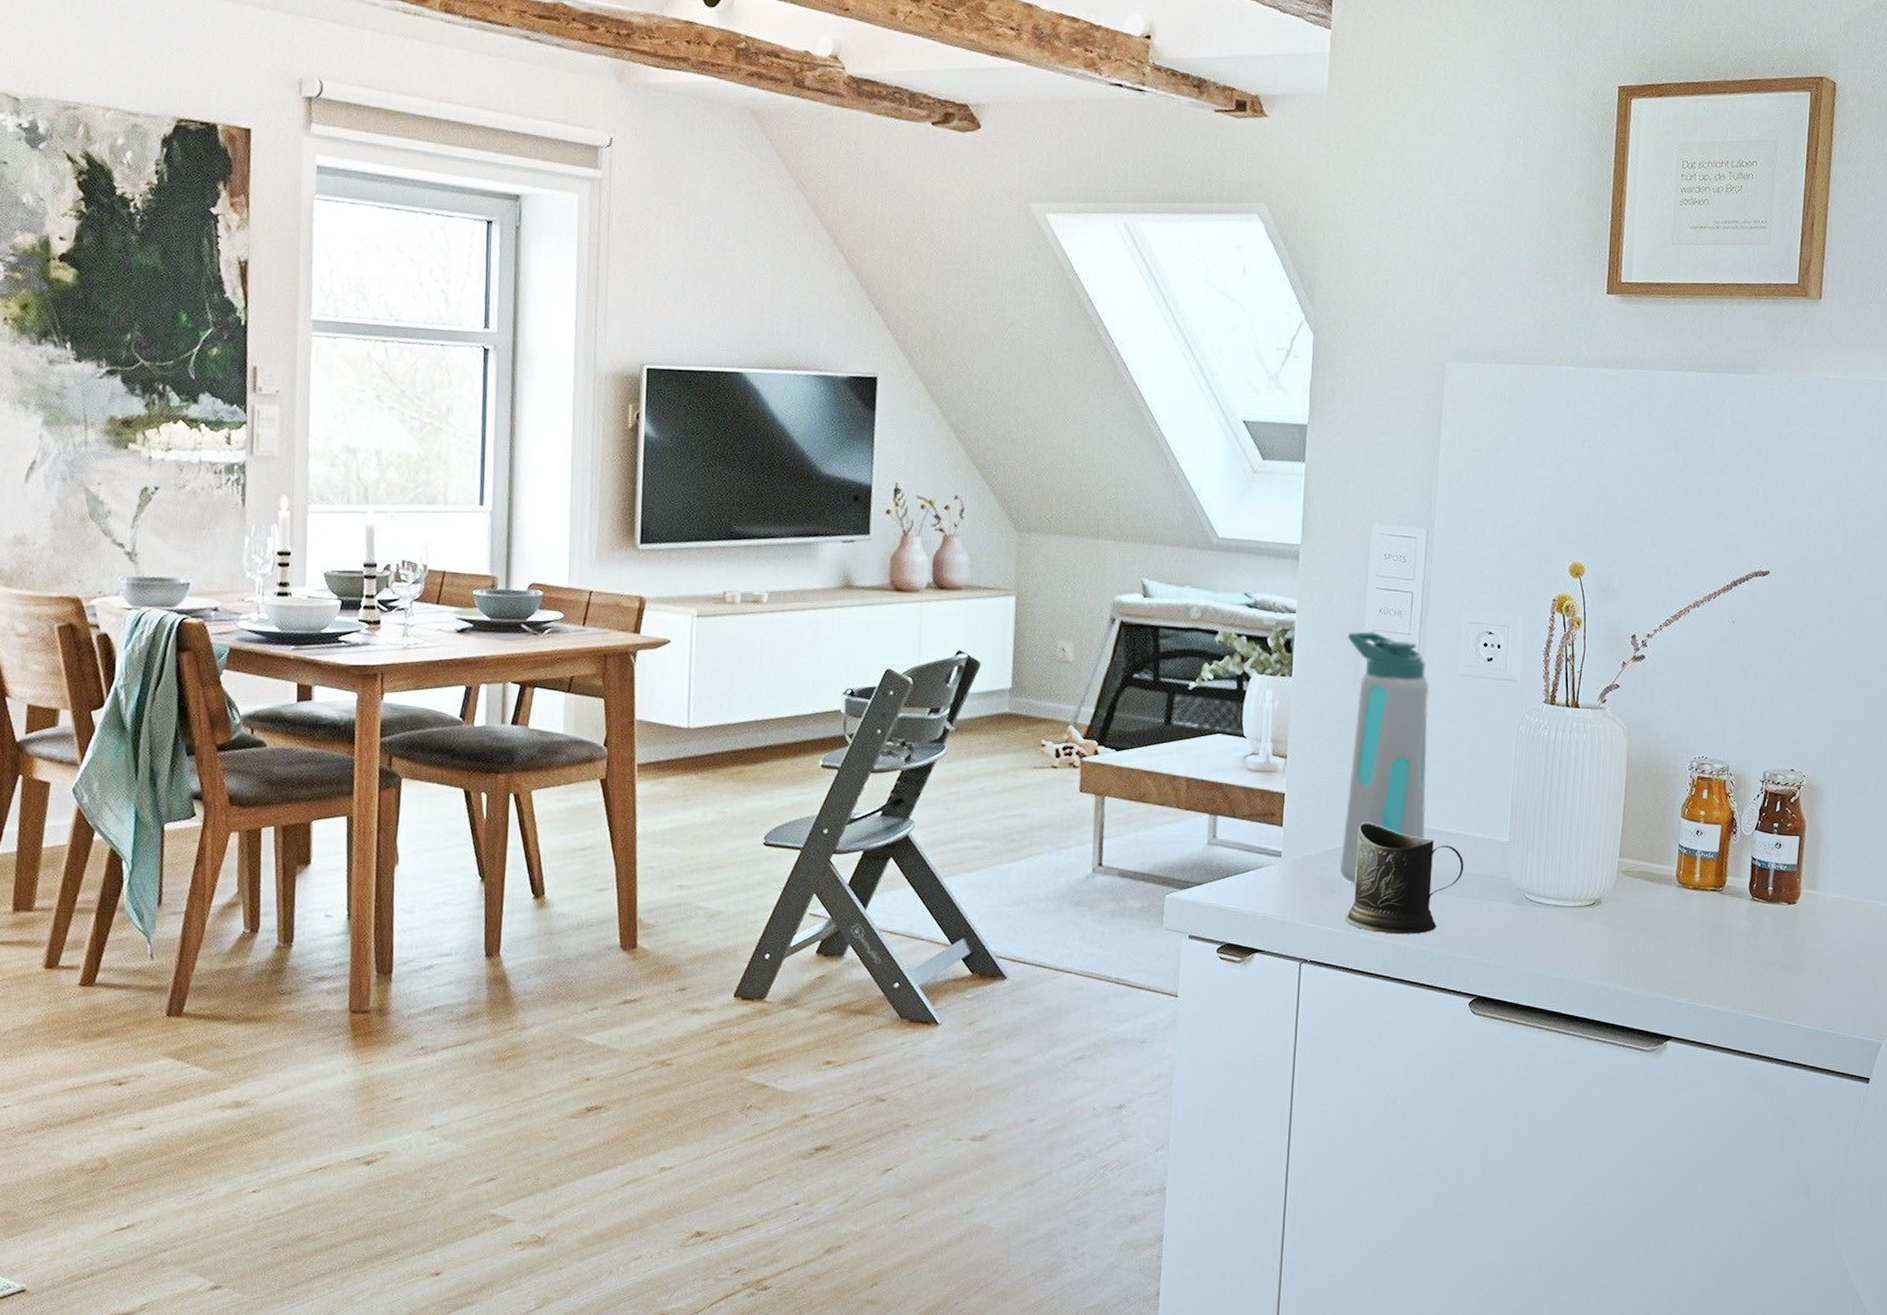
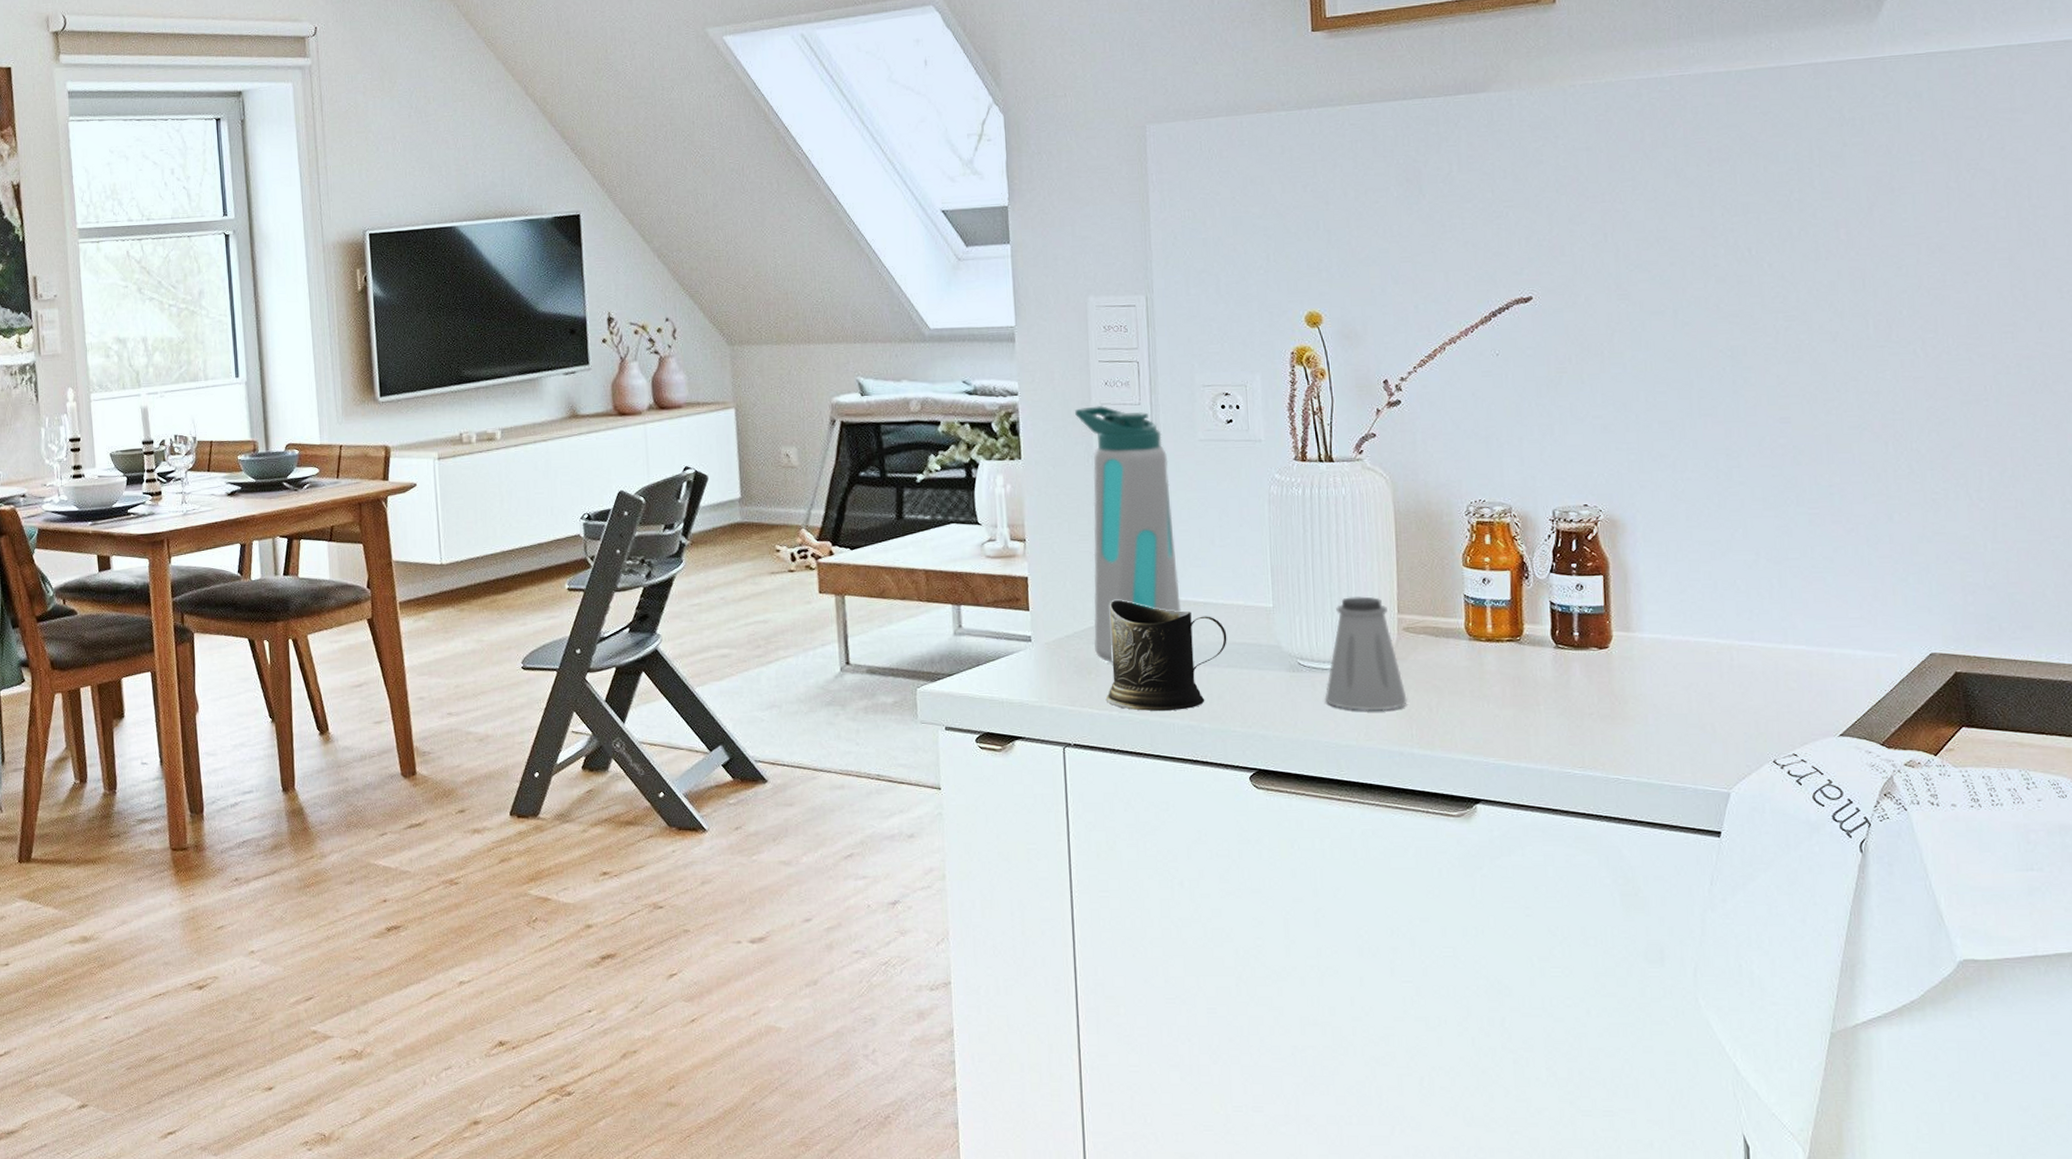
saltshaker: none [1545,838,1618,948] -> present [1325,596,1407,711]

